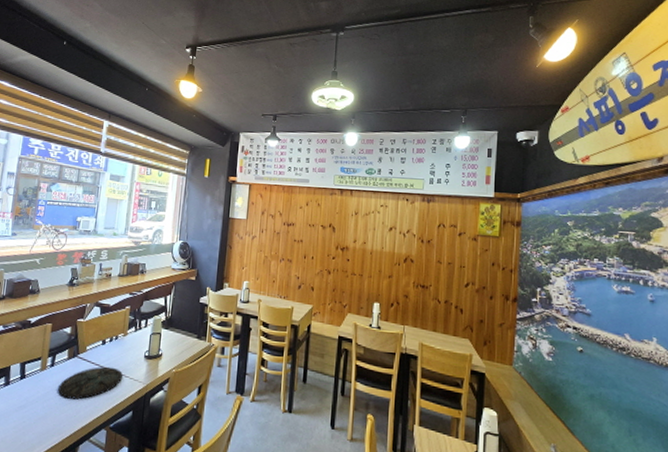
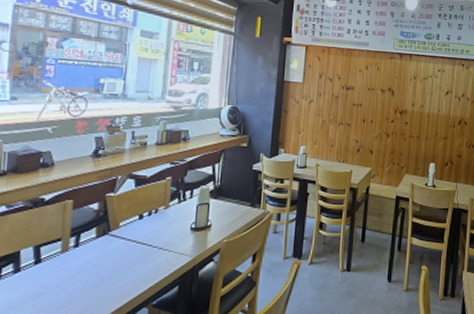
plate: present [58,366,123,400] -> none [86,242,166,280]

